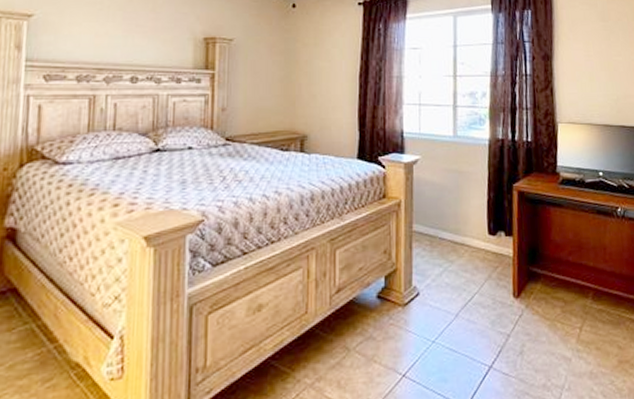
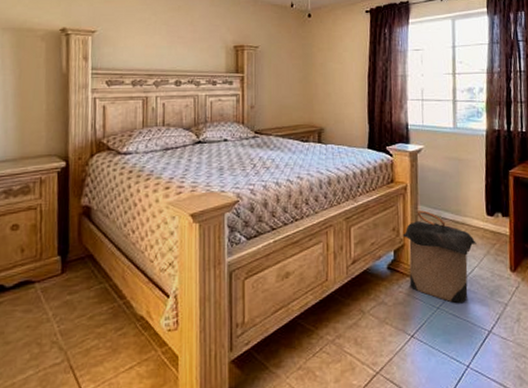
laundry hamper: none [394,229,477,337] -> present [402,210,477,304]

